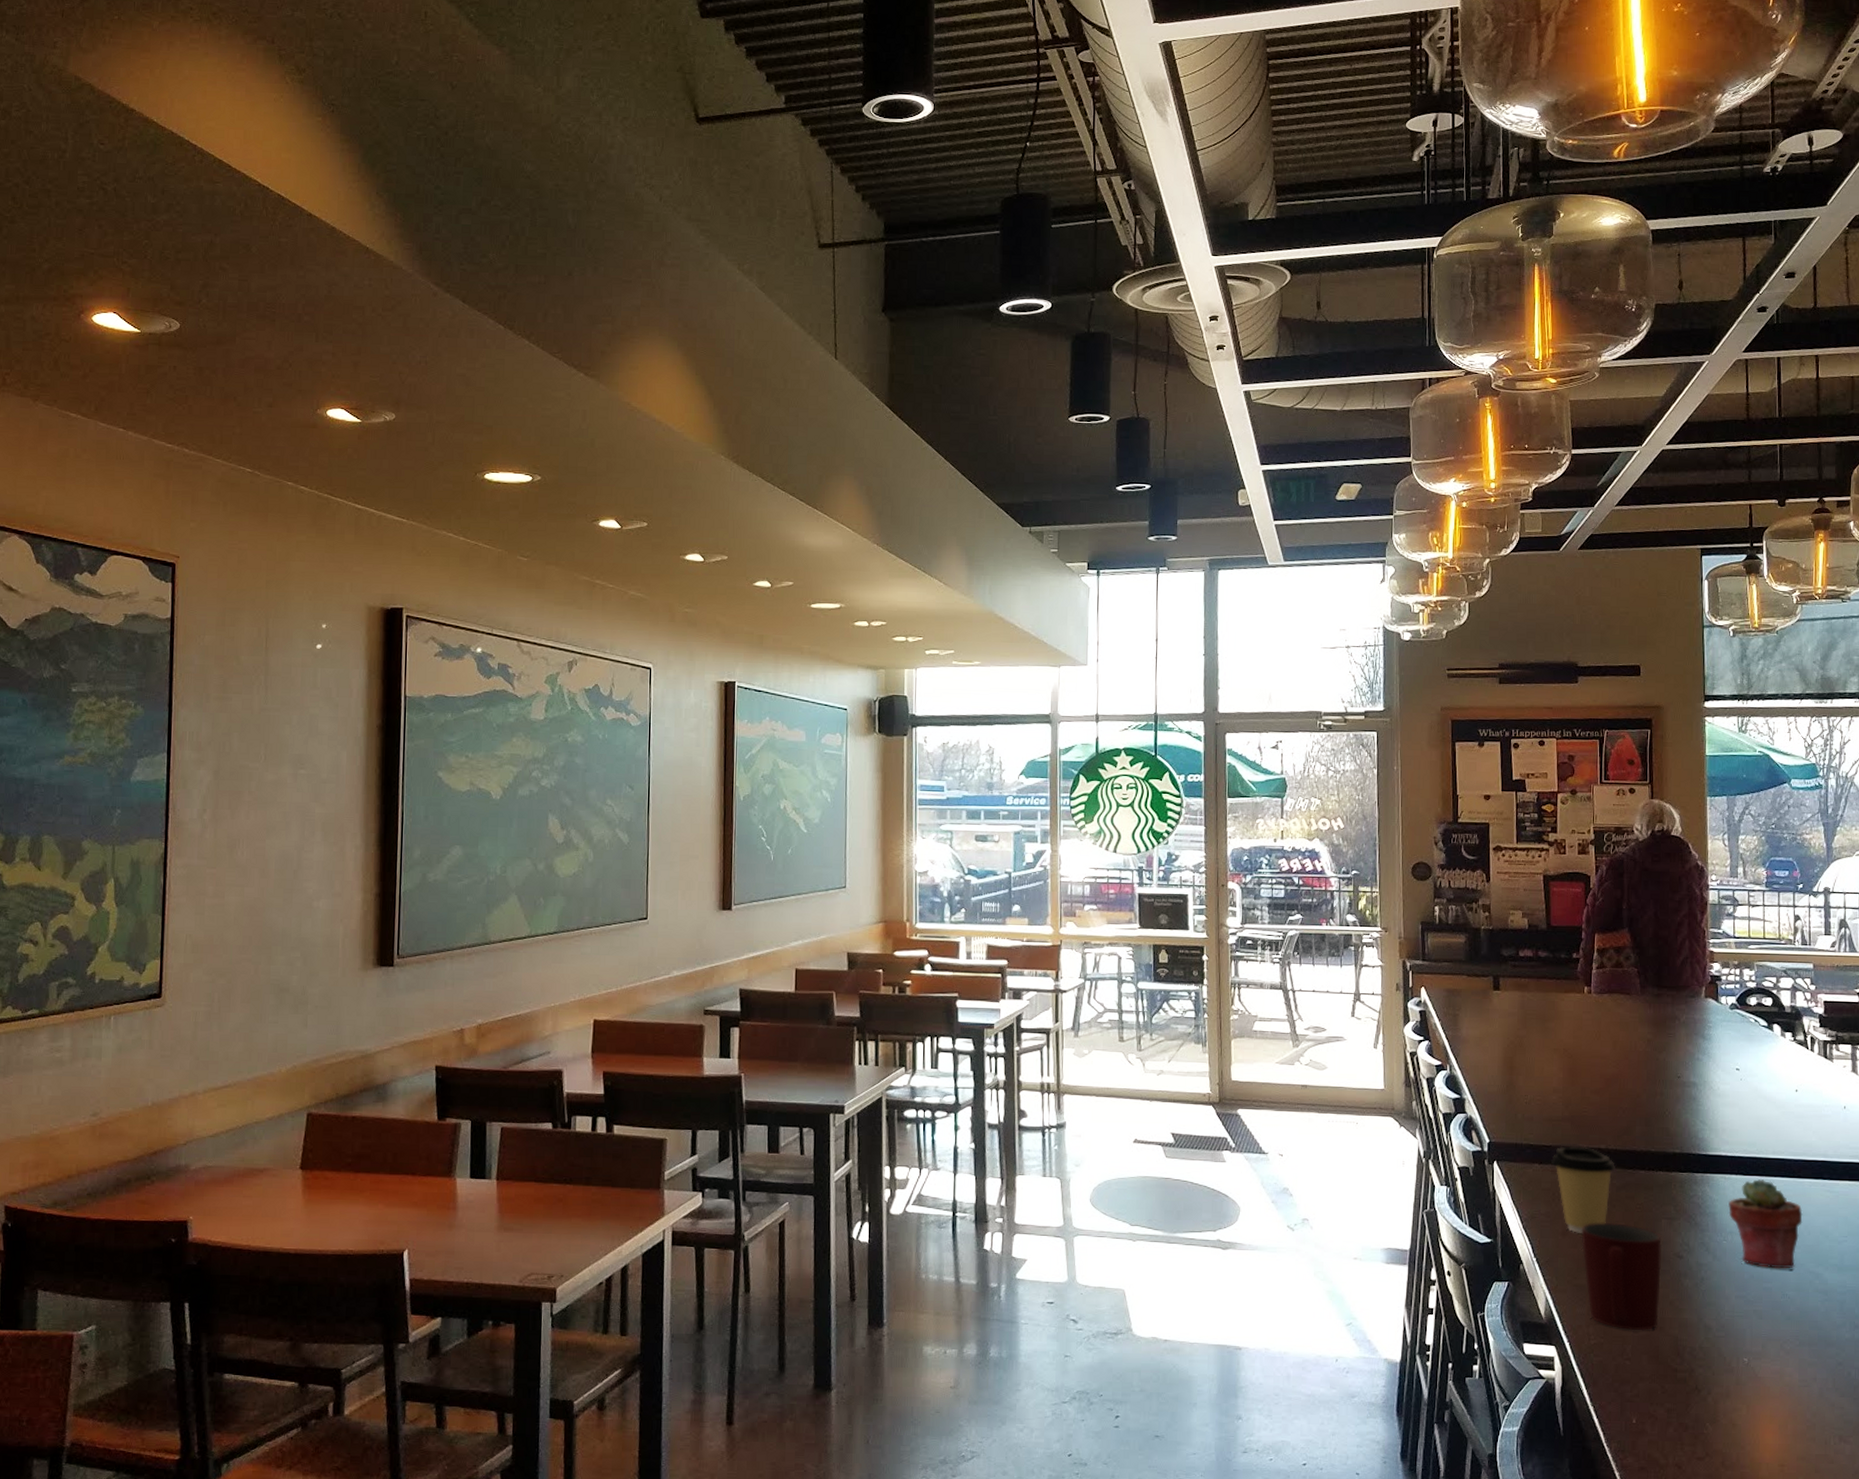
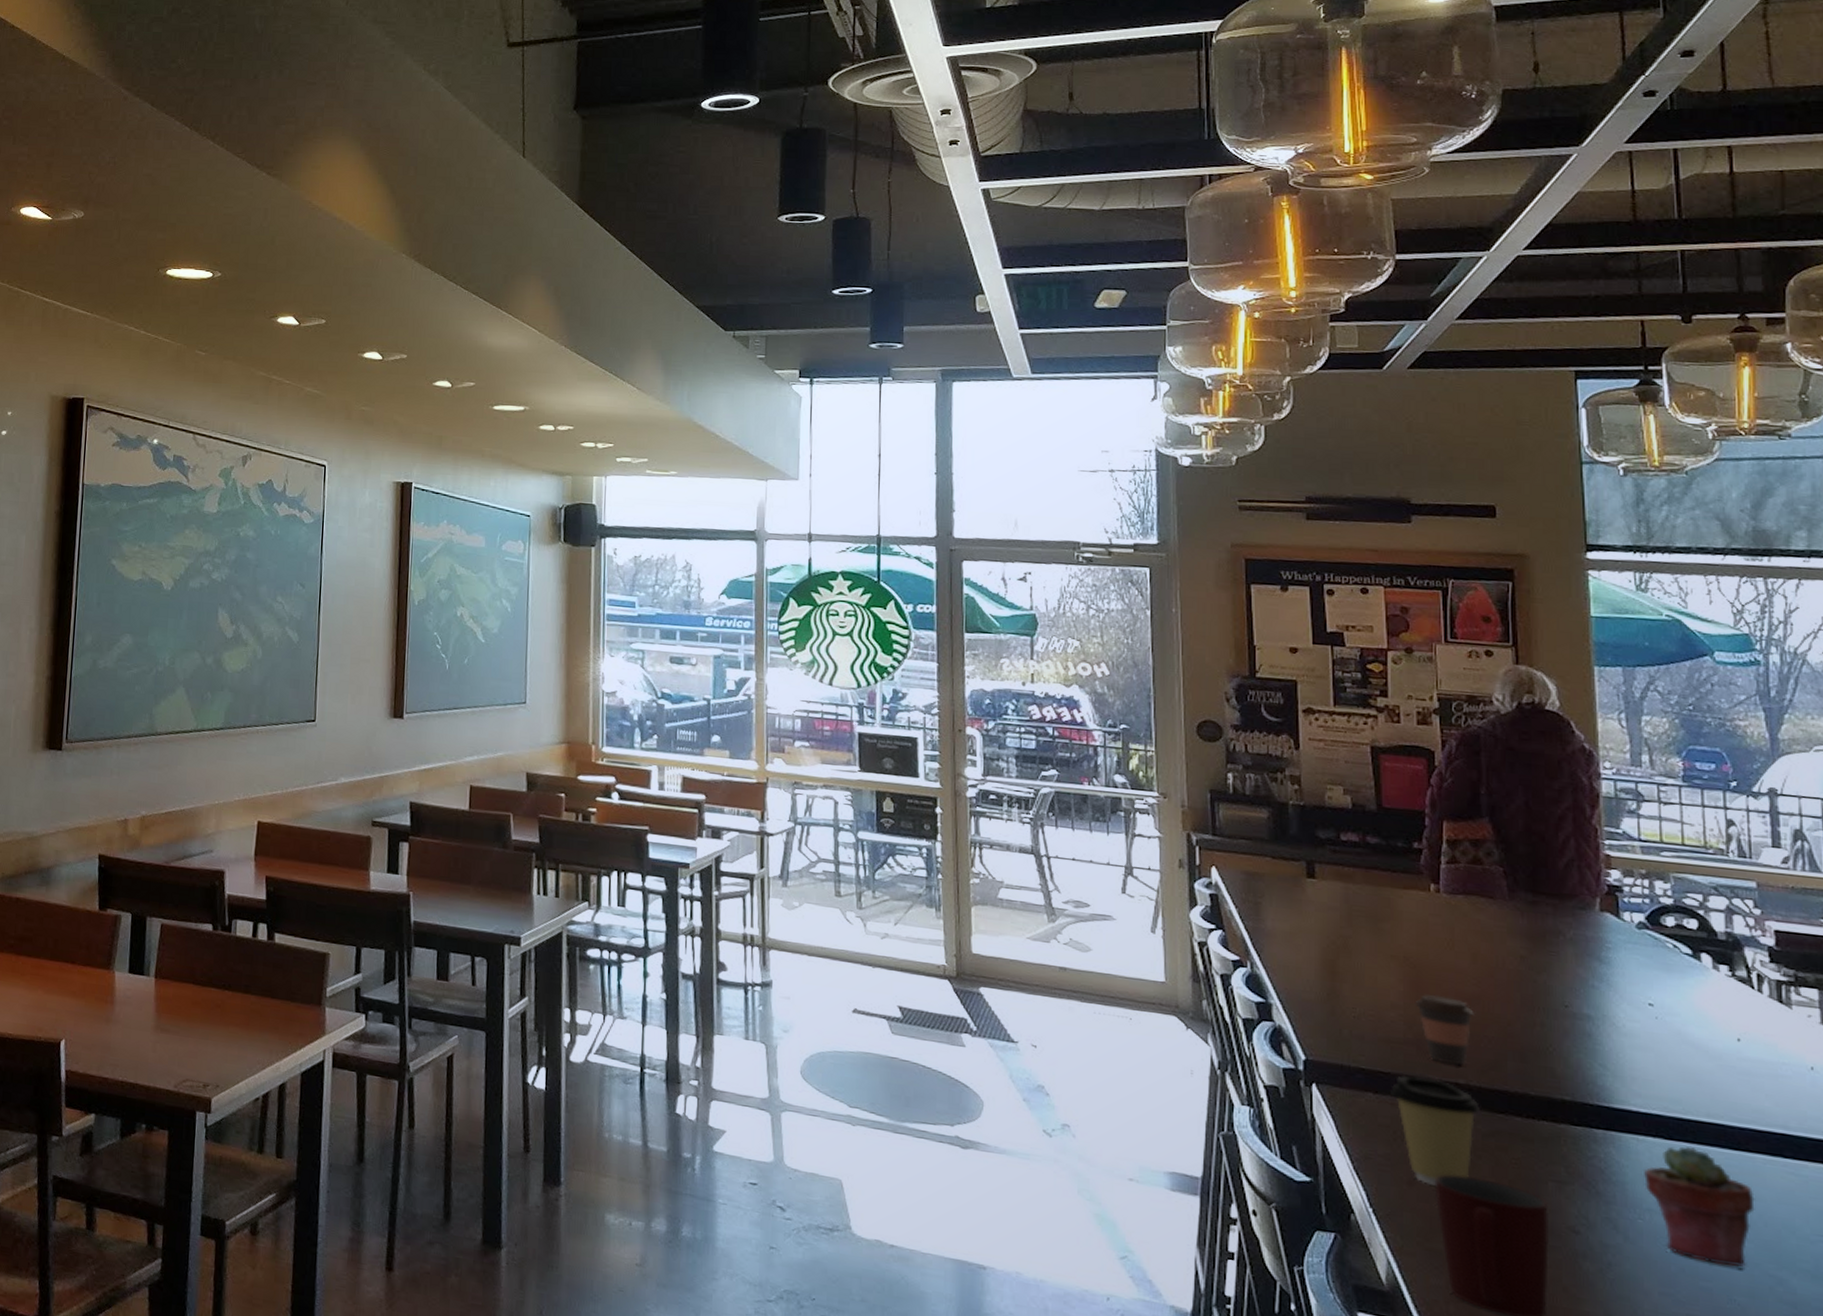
coffee cup: none [1570,1079,1614,1134] -> present [1414,995,1474,1066]

